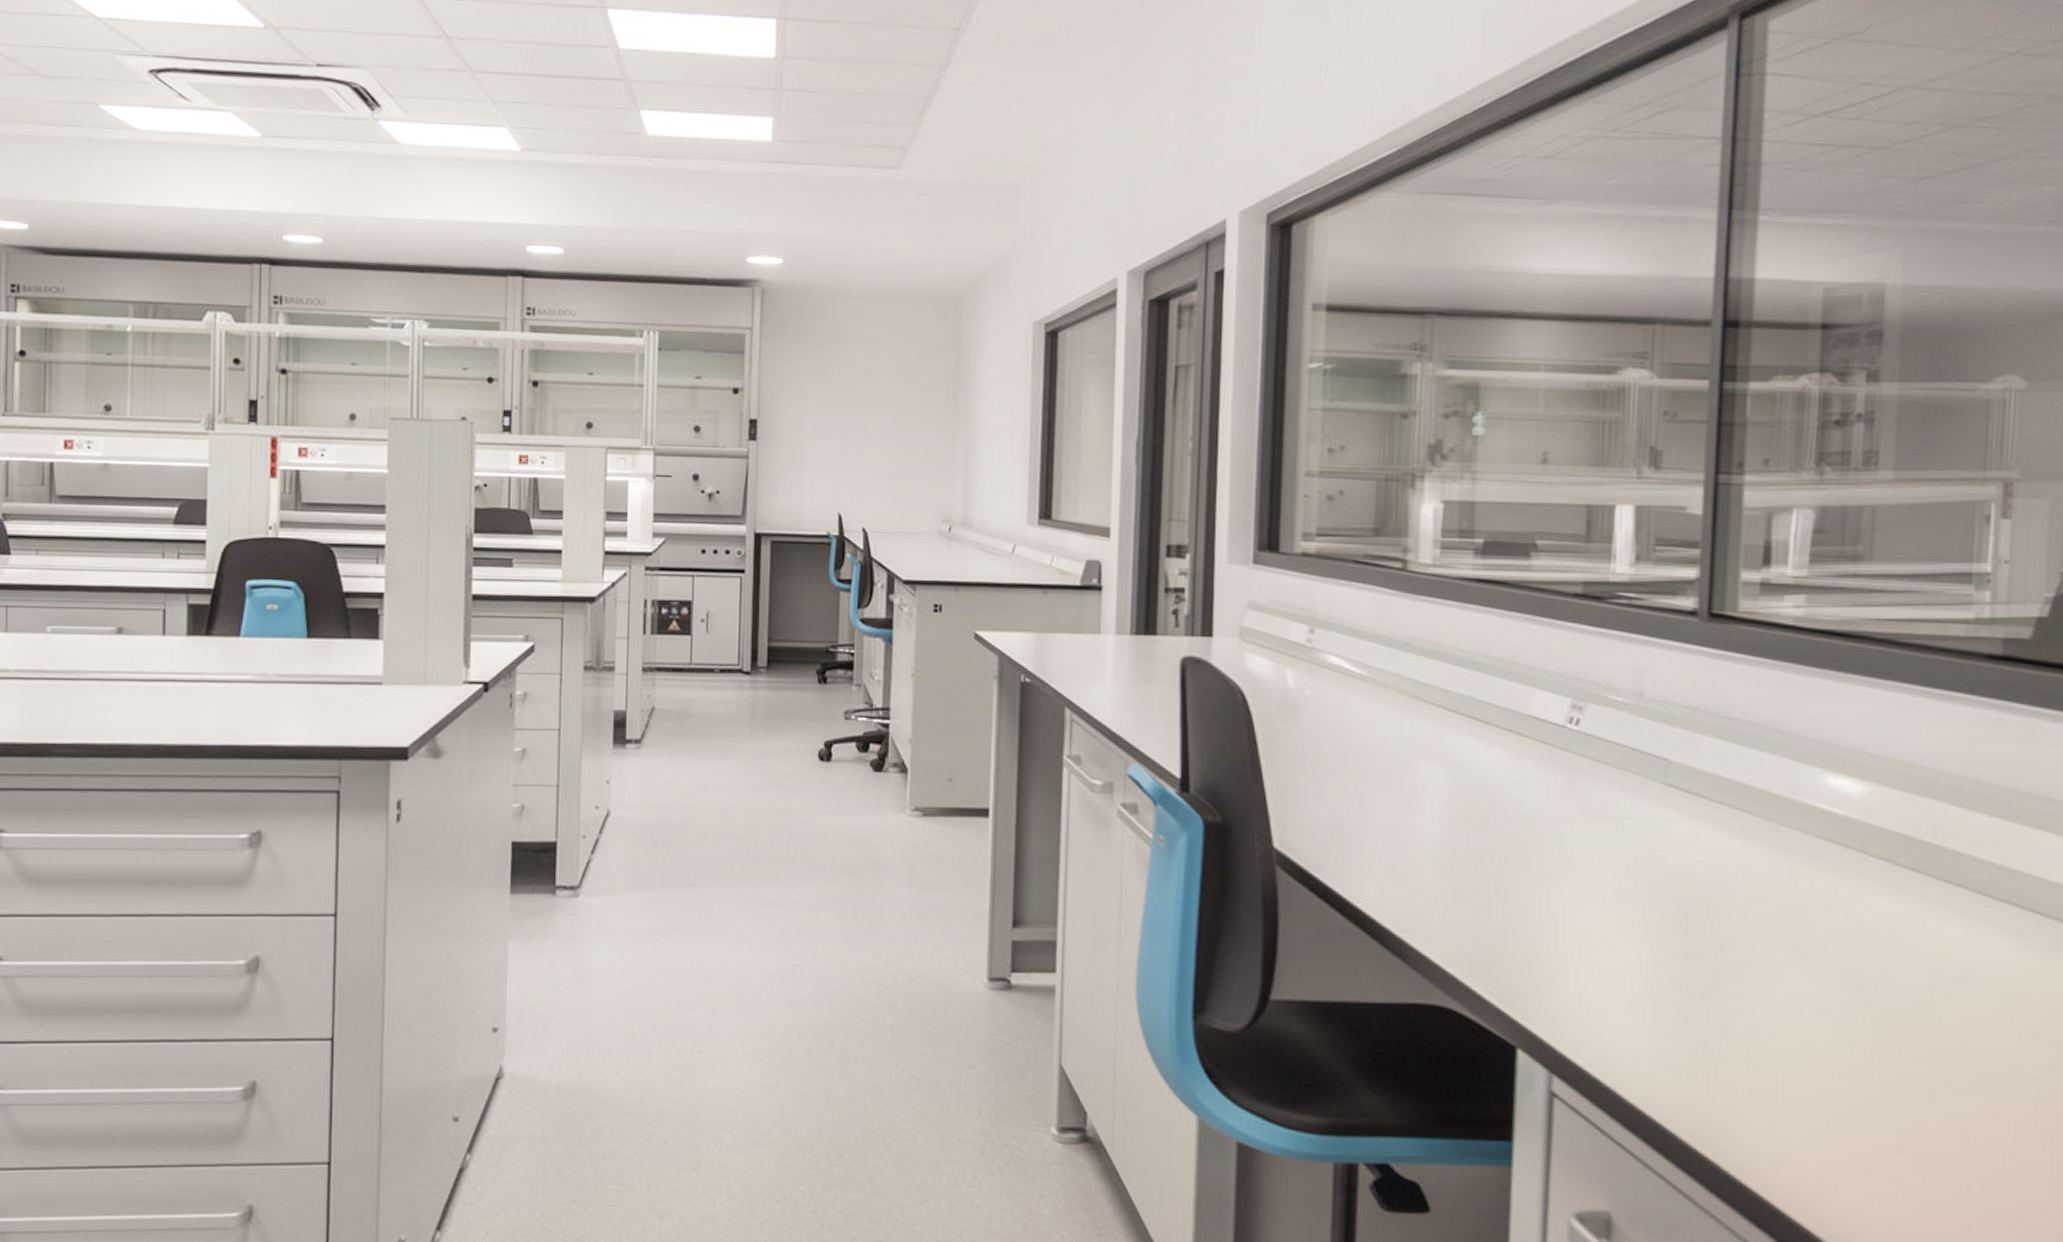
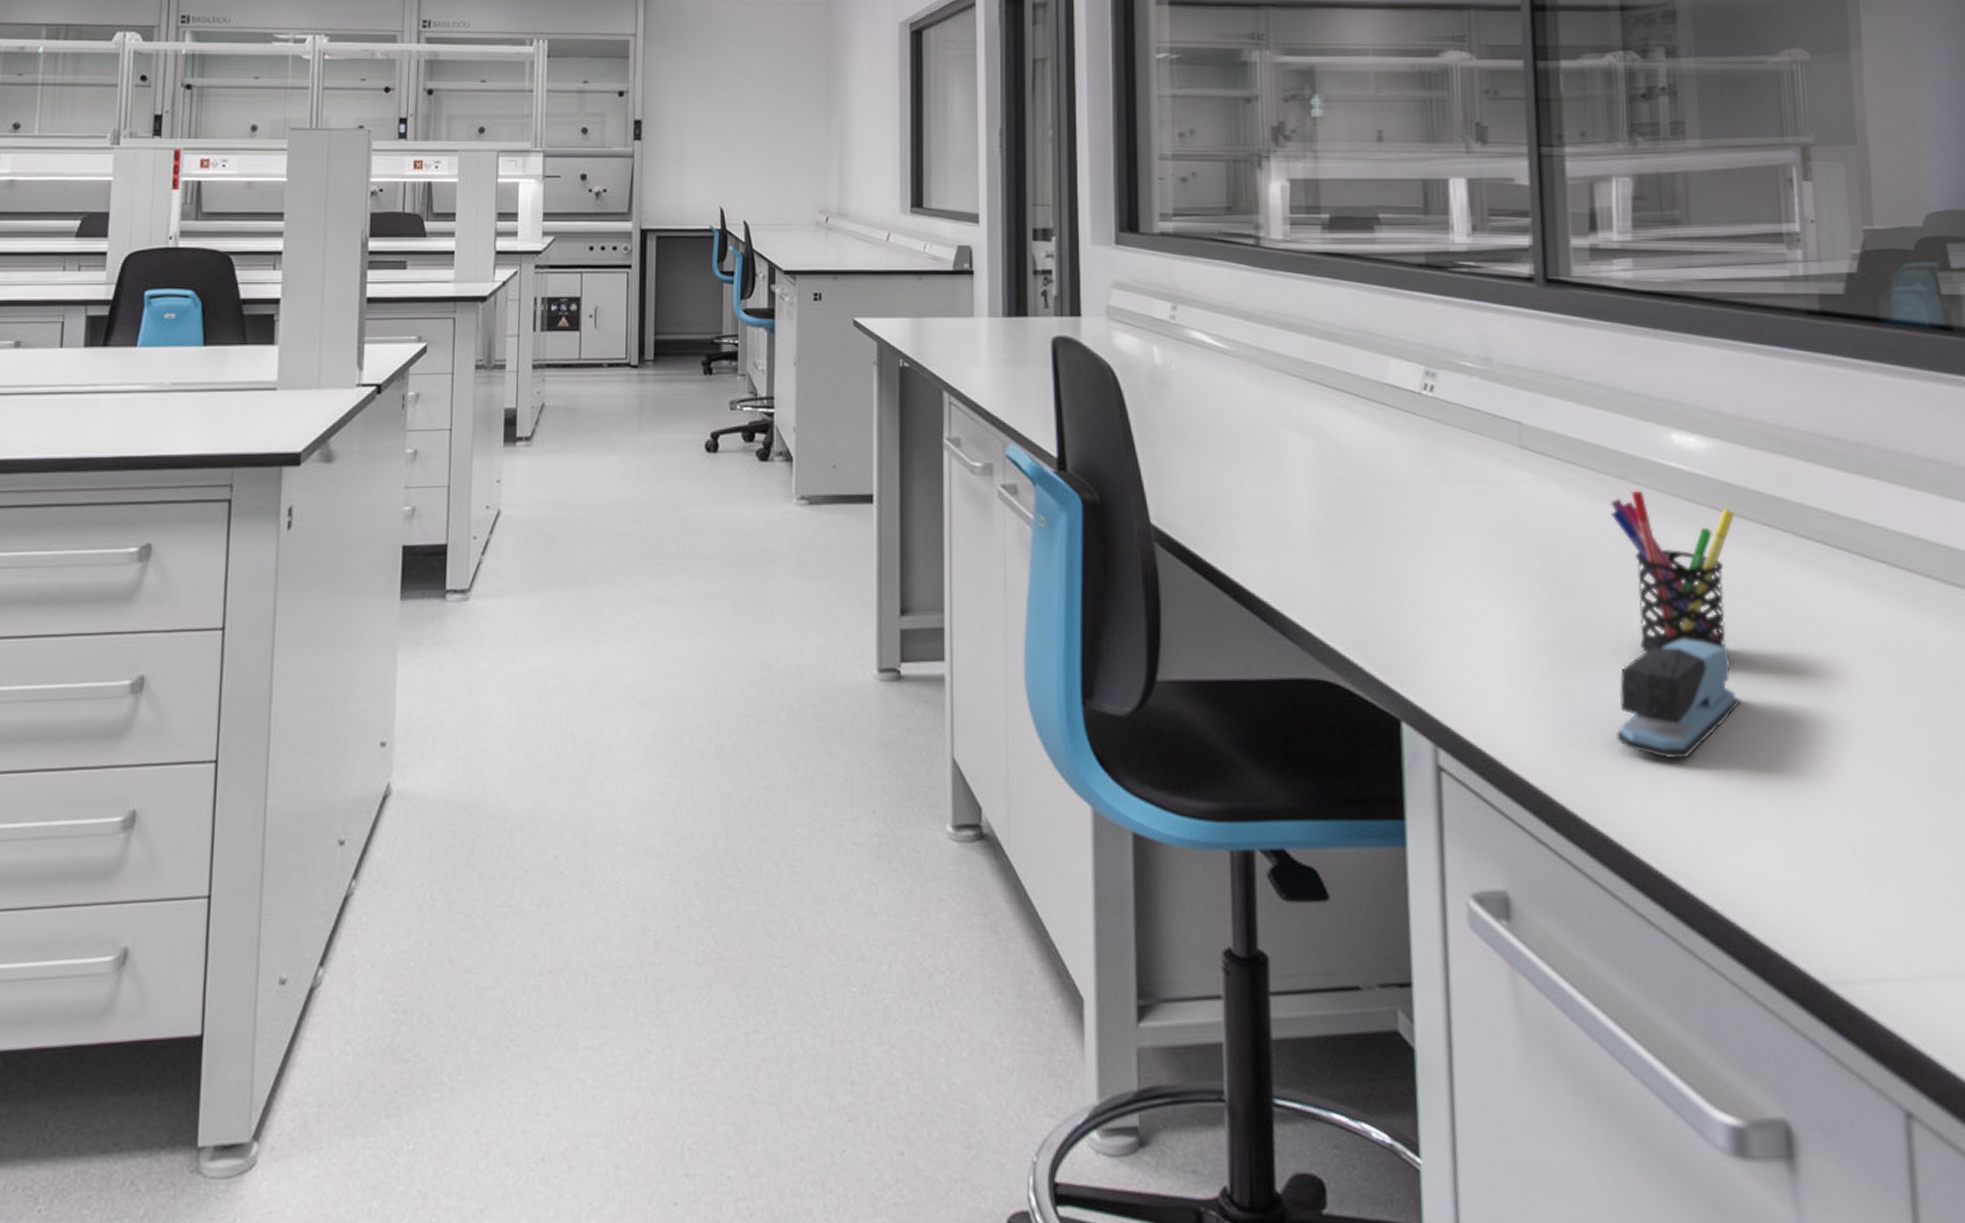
stapler: none [1737,979,1869,1095] -> present [1616,638,1741,759]
pen holder: none [1754,832,1886,991] -> present [1610,490,1736,652]

